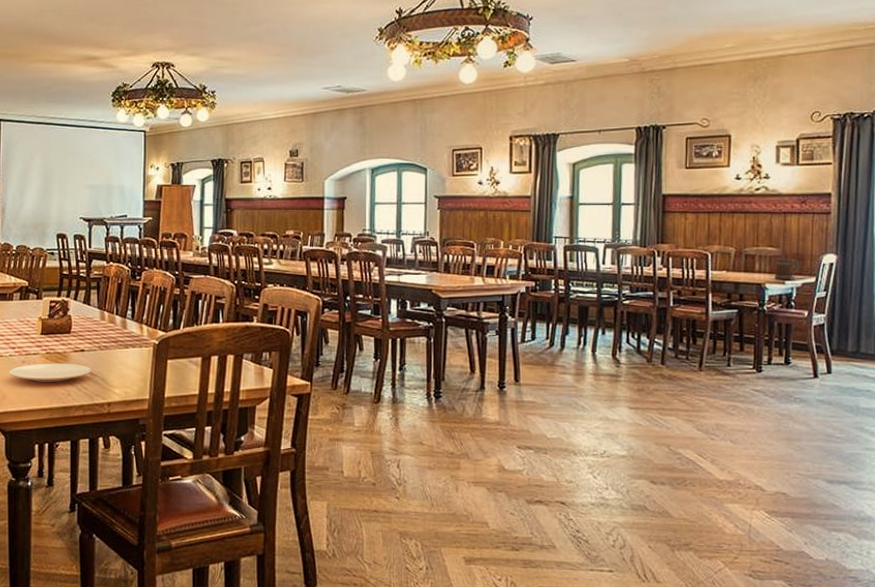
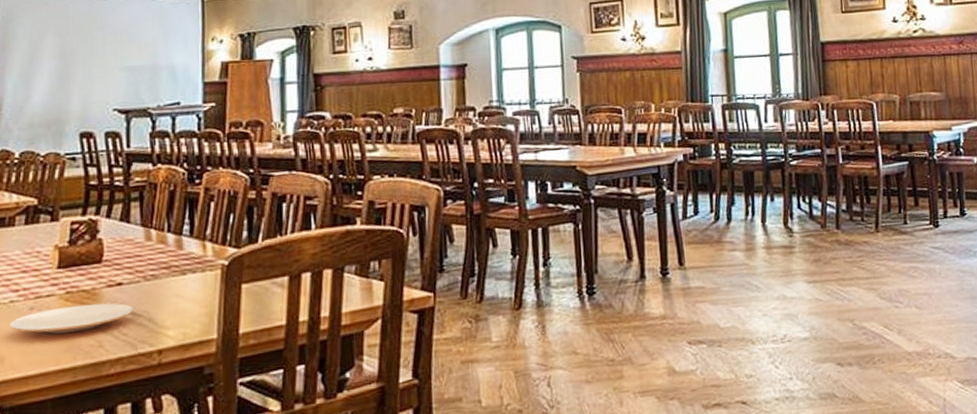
beer mug: present [774,259,799,281] -> none [940,102,964,127]

